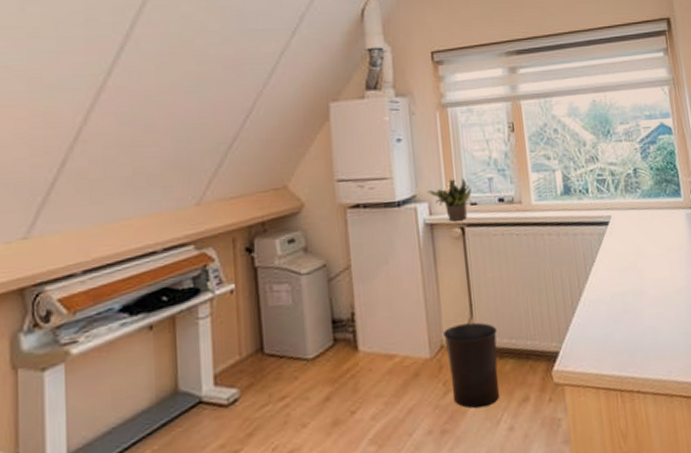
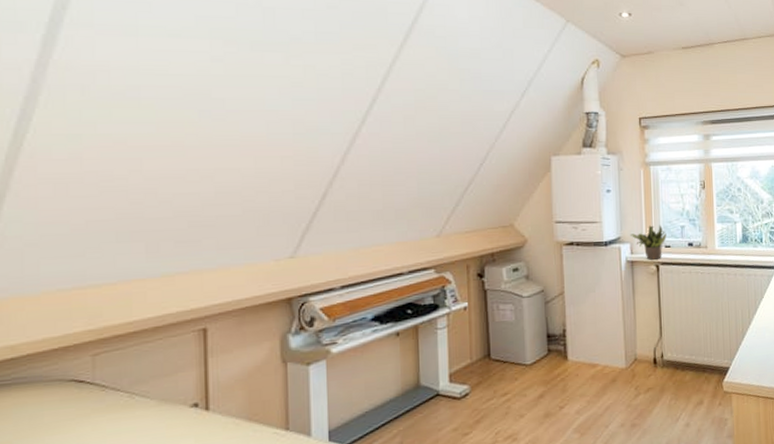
waste bin: present [444,322,500,408] -> none [637,341,681,408]

